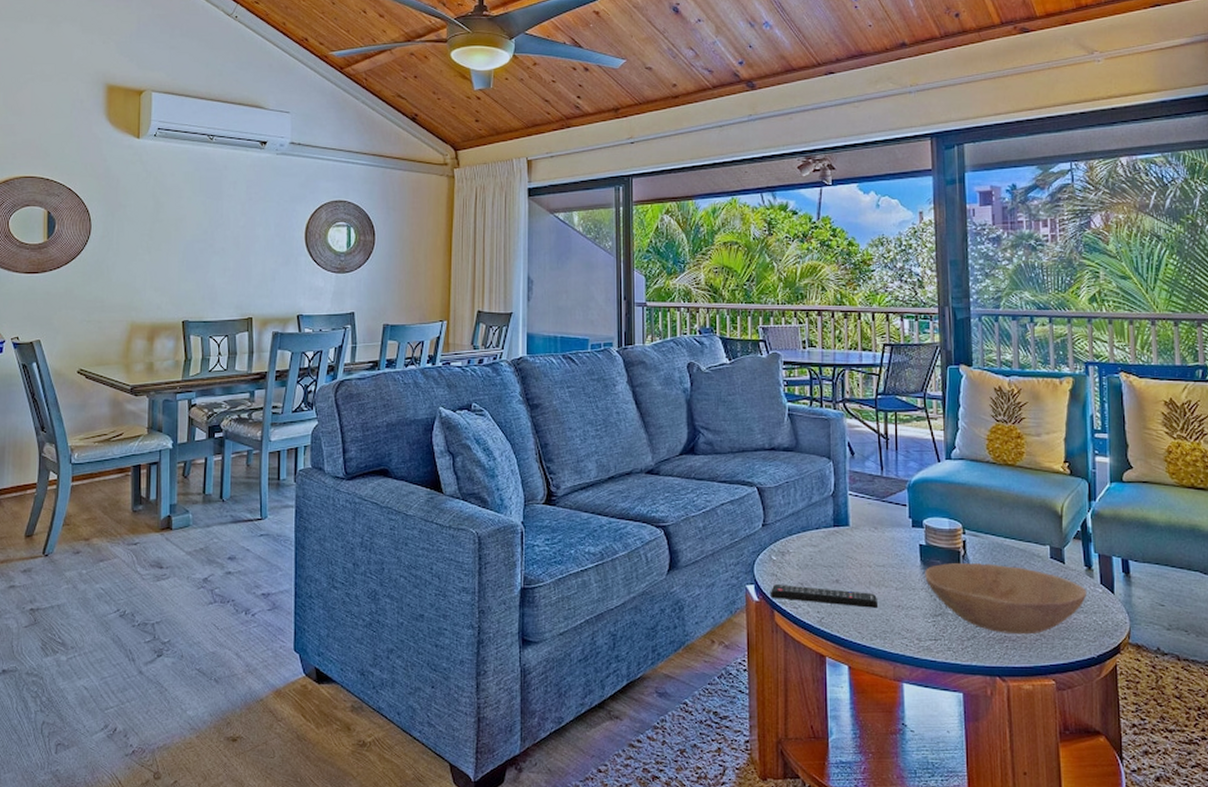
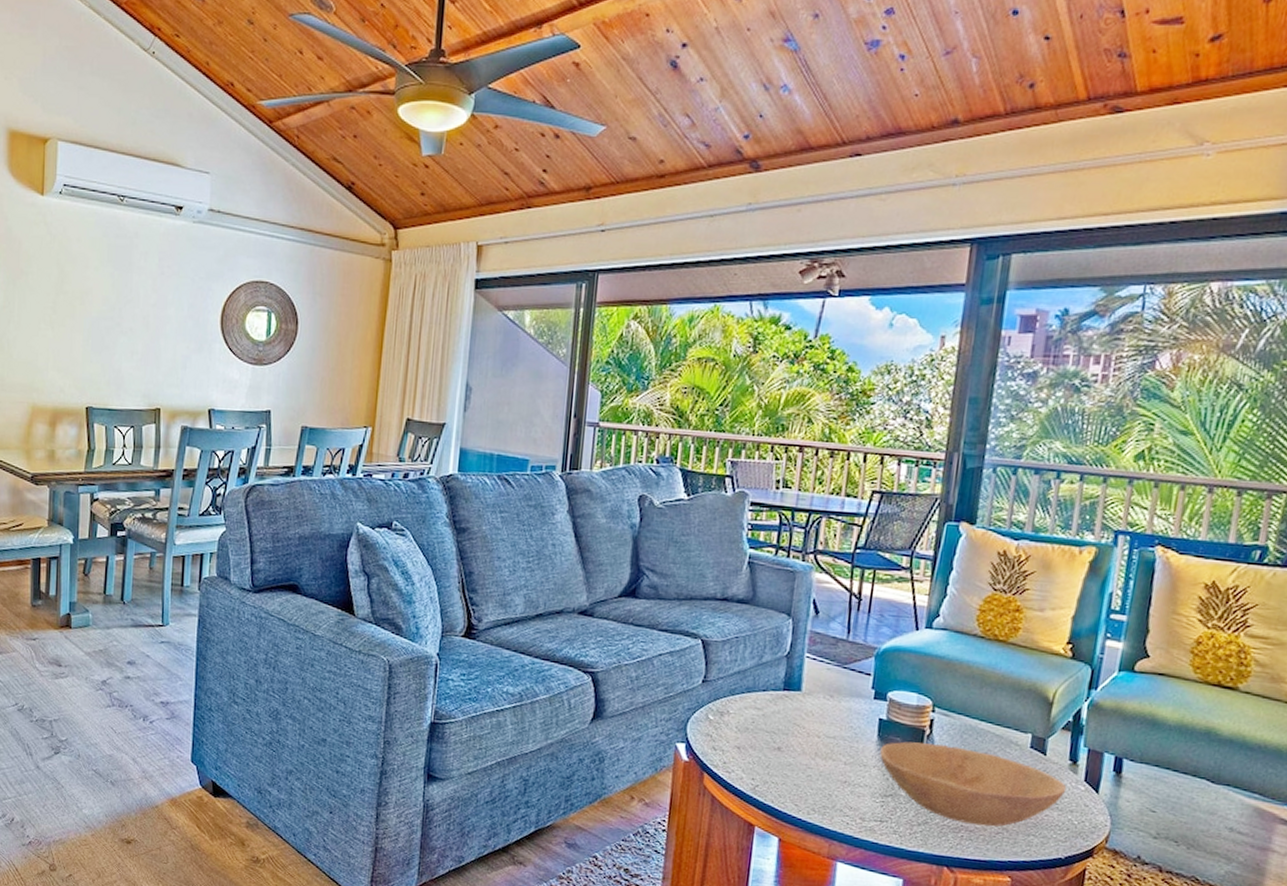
remote control: present [771,585,879,608] -> none [702,745,822,781]

